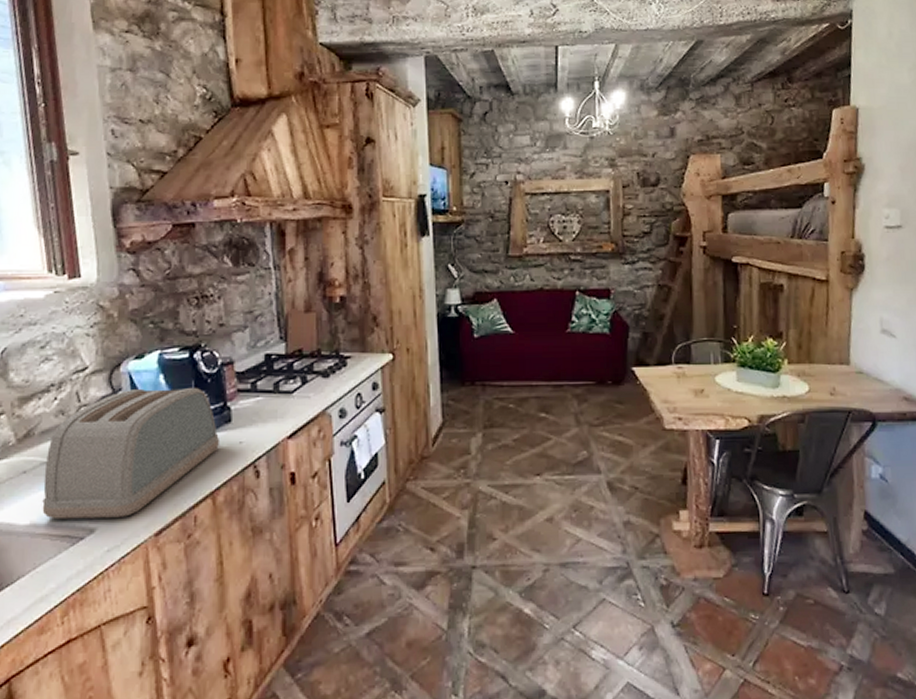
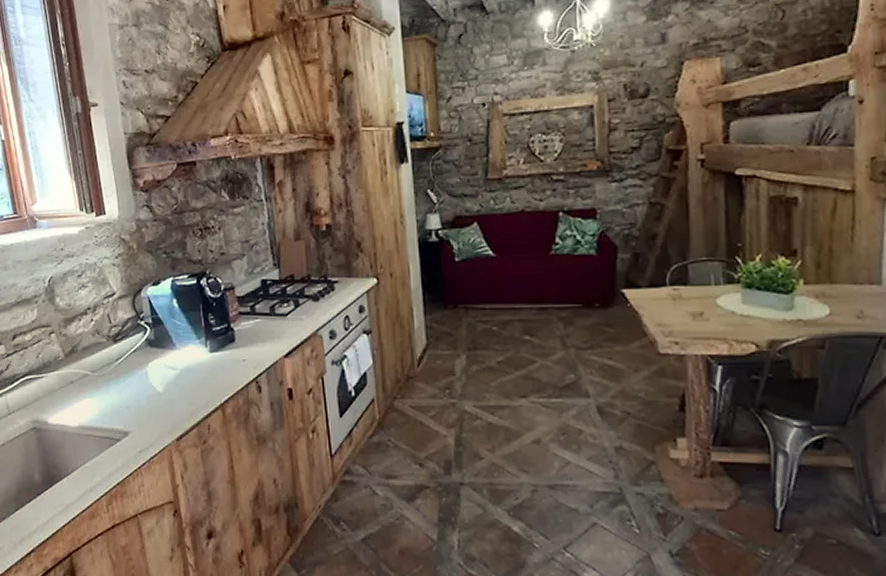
toaster: present [42,387,219,520] -> none [87,310,225,423]

